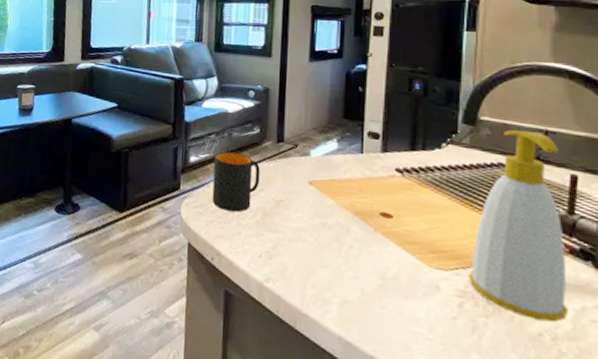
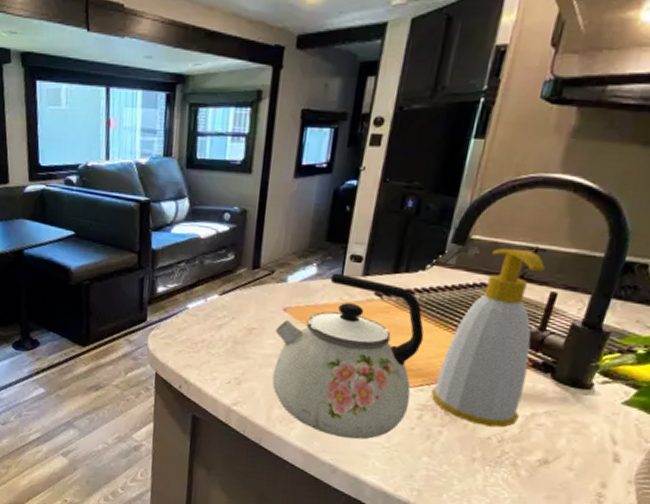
mug: present [212,151,260,213] -> none [181,280,233,342]
kettle: none [302,149,451,329] -> present [272,273,424,440]

